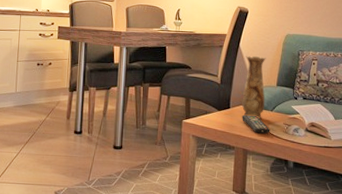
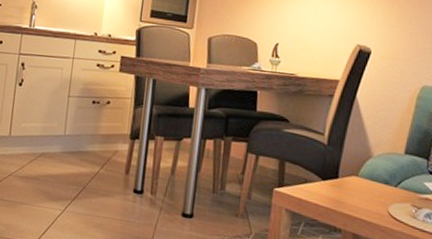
vase: present [242,56,266,119] -> none [355,111,392,197]
remote control: present [242,115,270,134] -> none [354,189,392,217]

